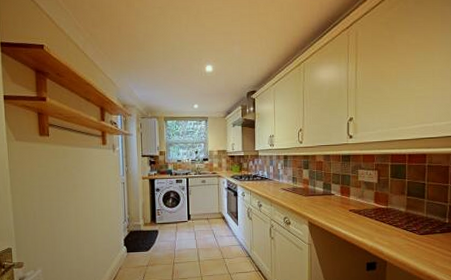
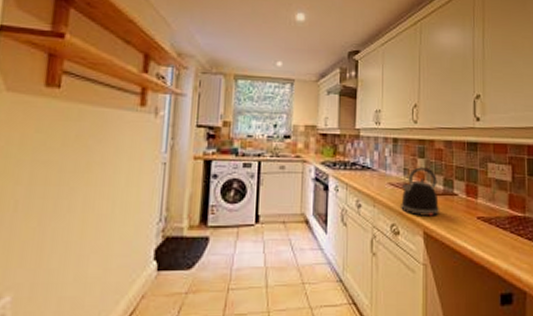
kettle: none [291,176,321,211] -> present [401,167,440,216]

